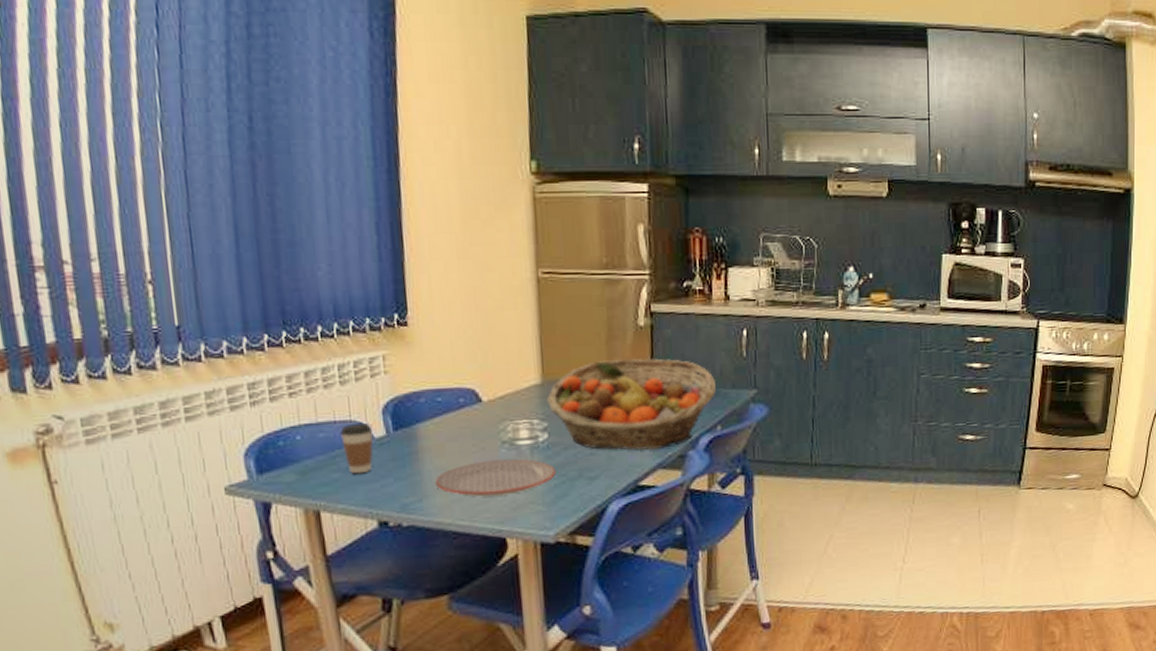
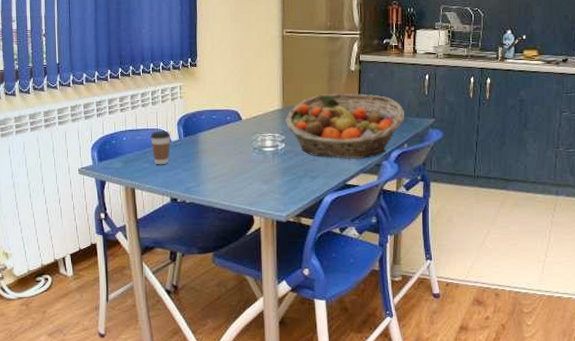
plate: present [434,458,556,497] -> none [208,160,289,186]

